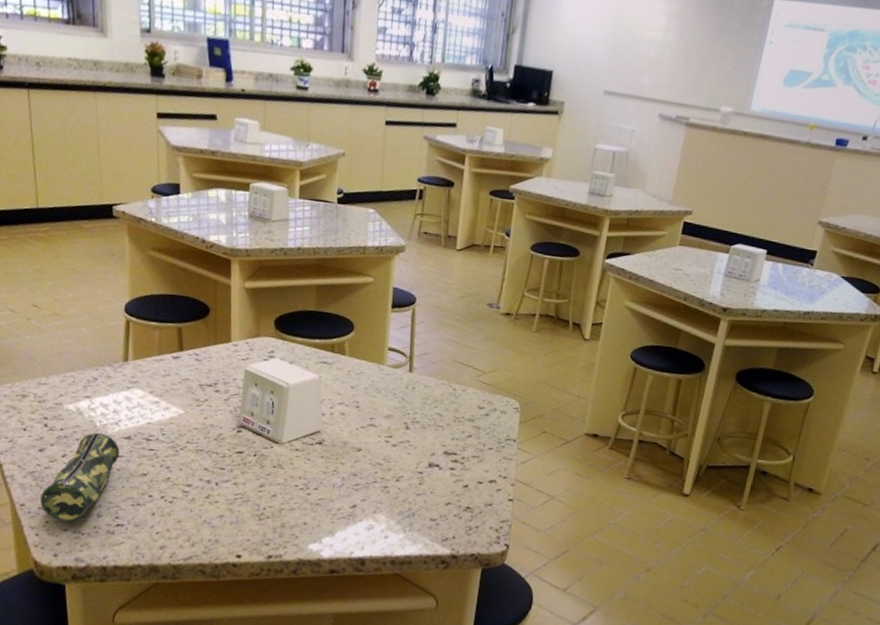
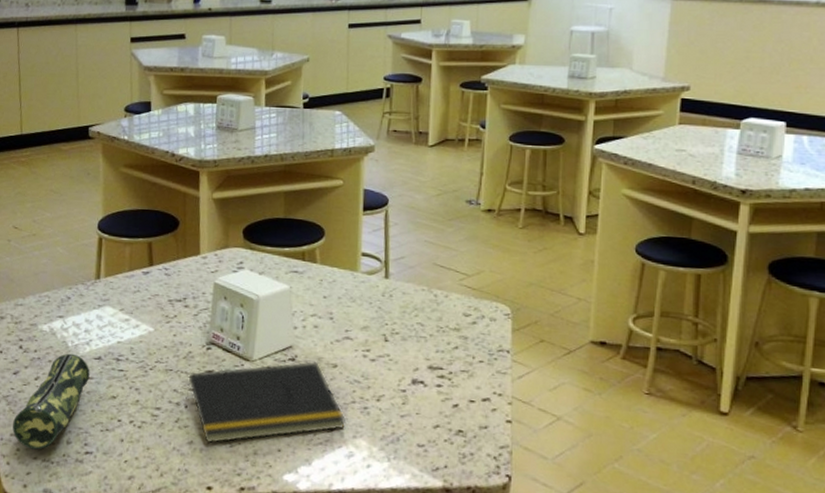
notepad: none [216,445,368,518] -> present [185,361,347,444]

